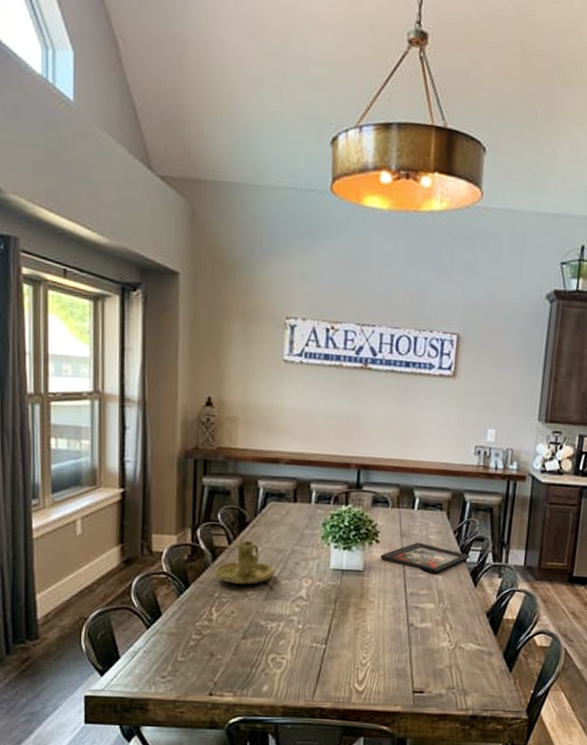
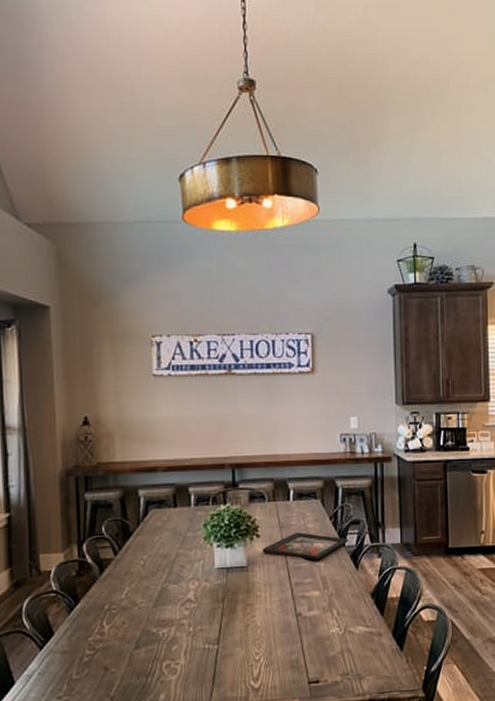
candle holder: present [214,541,275,585] -> none [102,550,162,594]

